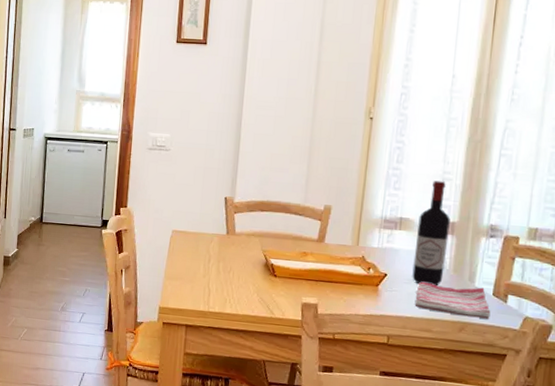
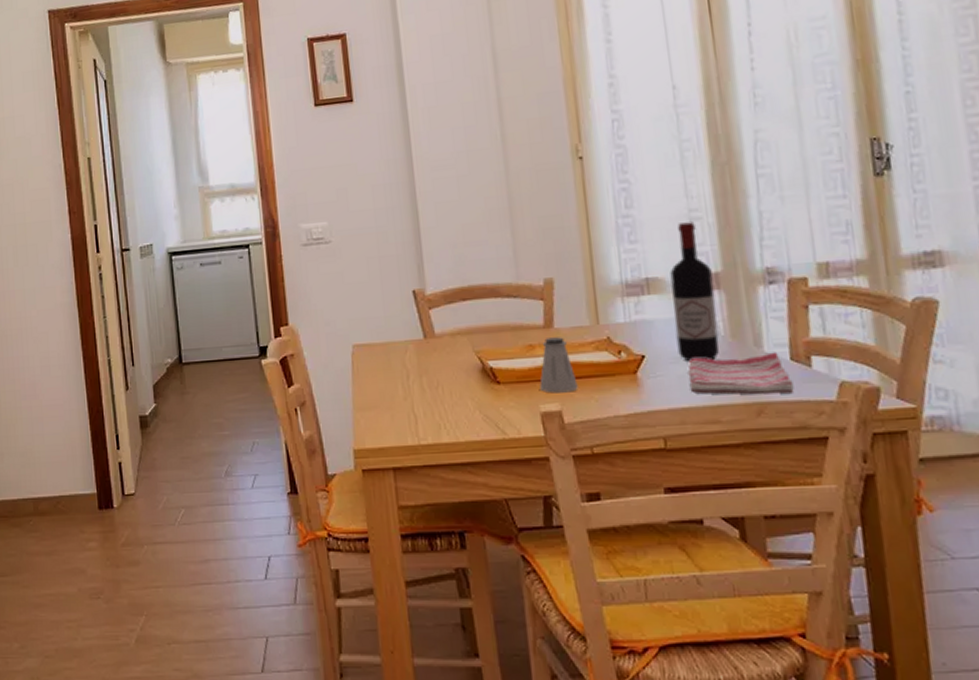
saltshaker: none [305,249,334,292] -> present [539,337,578,393]

